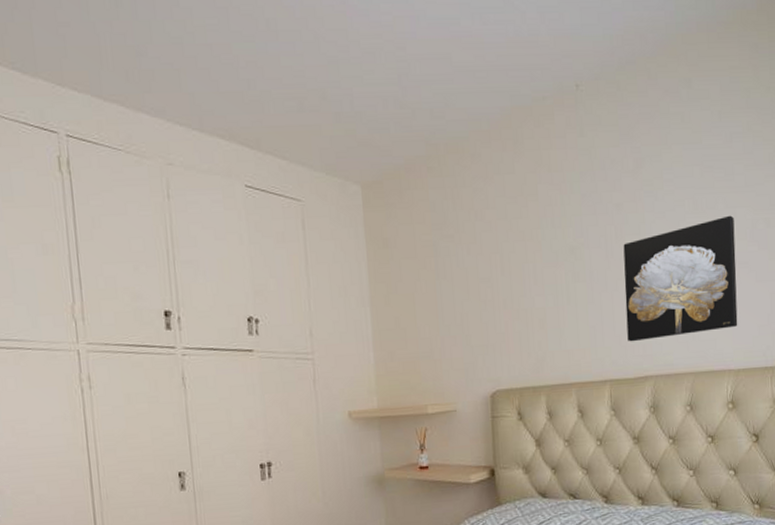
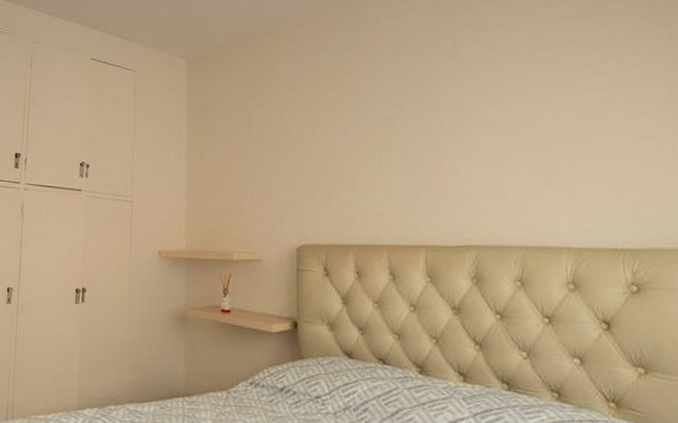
wall art: present [623,215,738,342] -> none [440,93,577,210]

